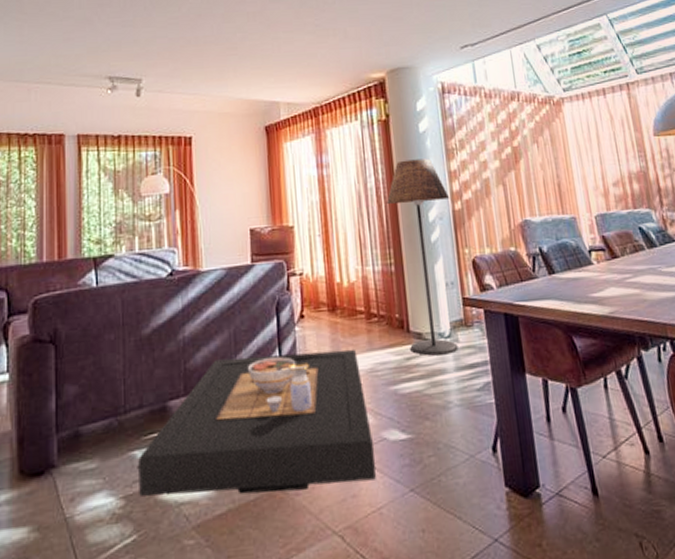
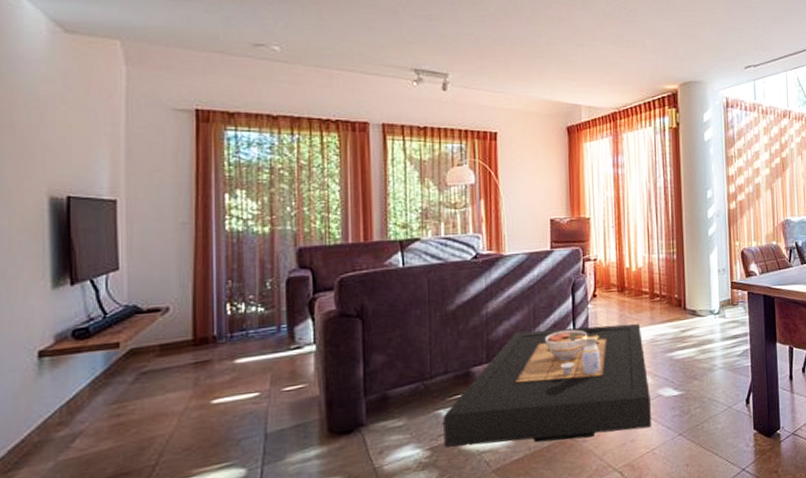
floor lamp: present [386,158,459,356] -> none [673,164,727,329]

